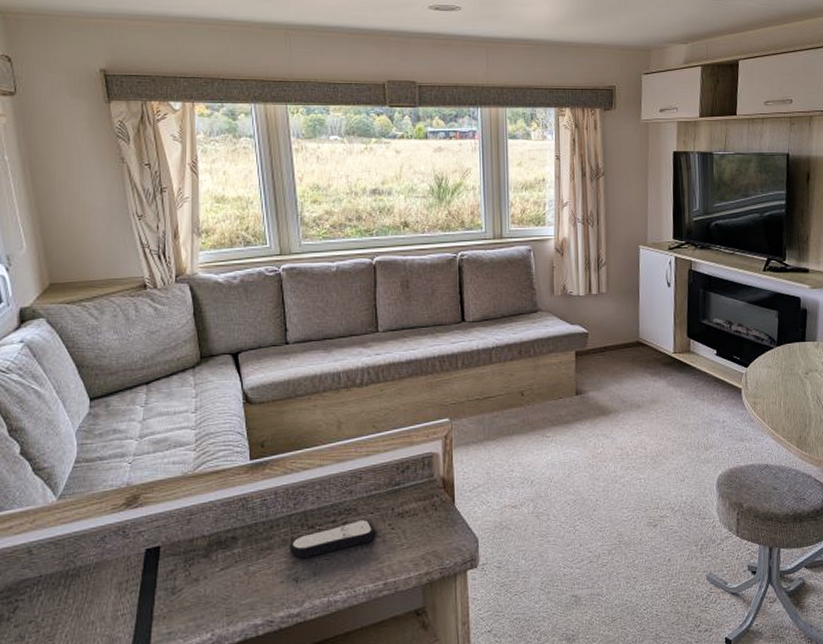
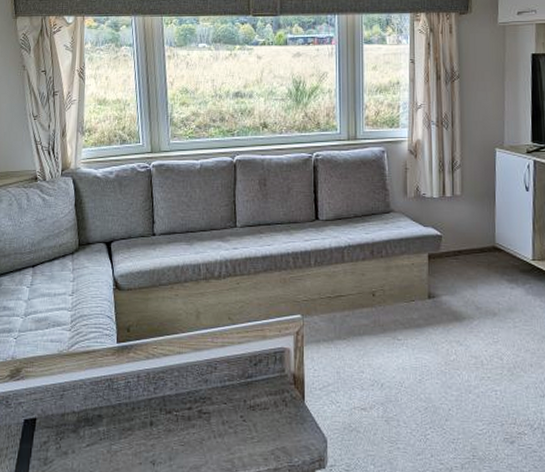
remote control: present [289,519,376,559] -> none [148,408,229,443]

